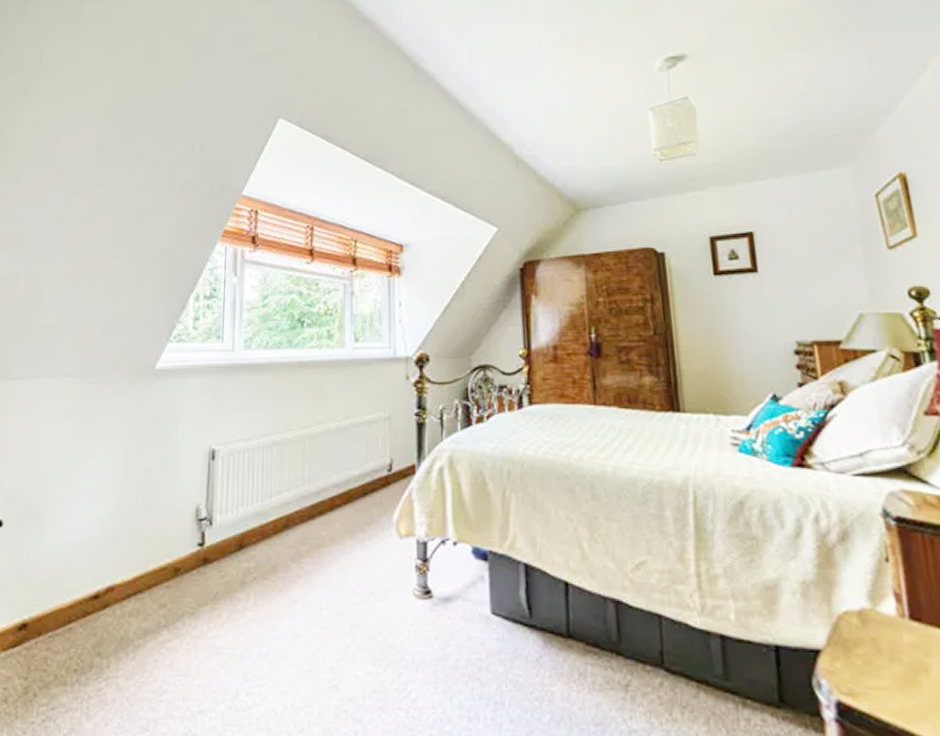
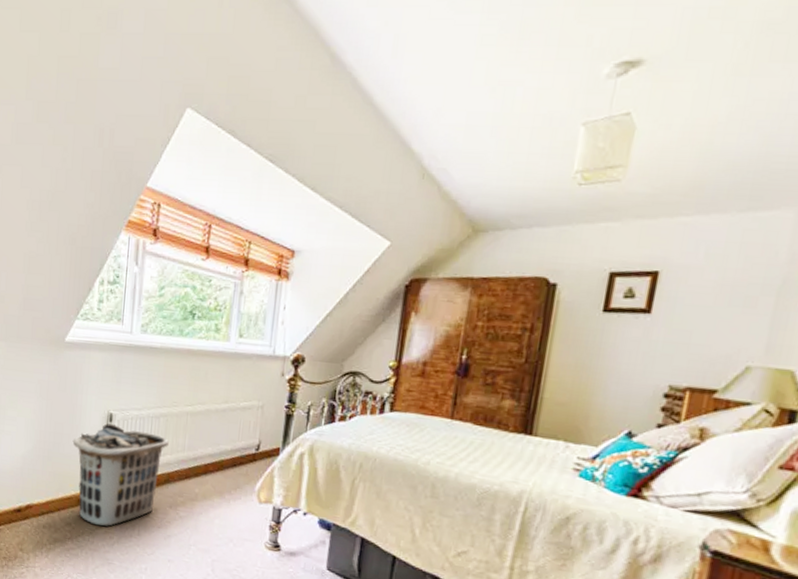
clothes hamper: none [166,463,285,602] -> present [72,424,169,527]

